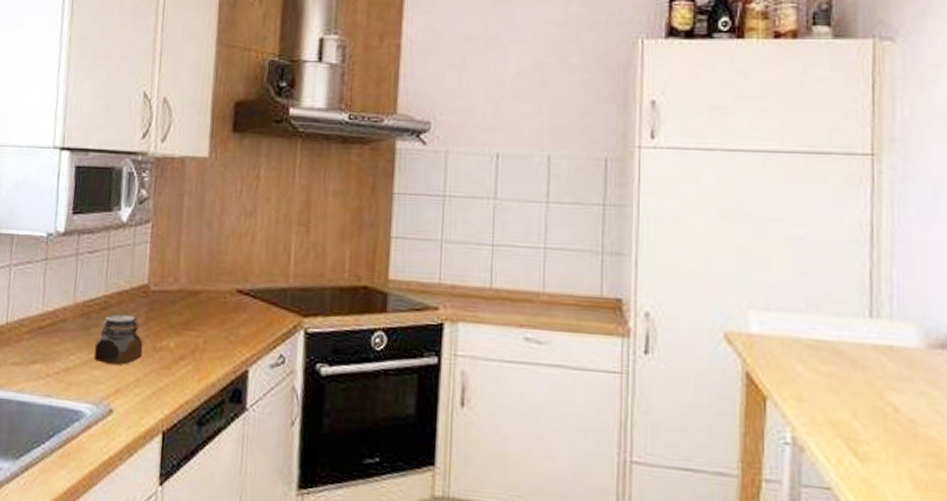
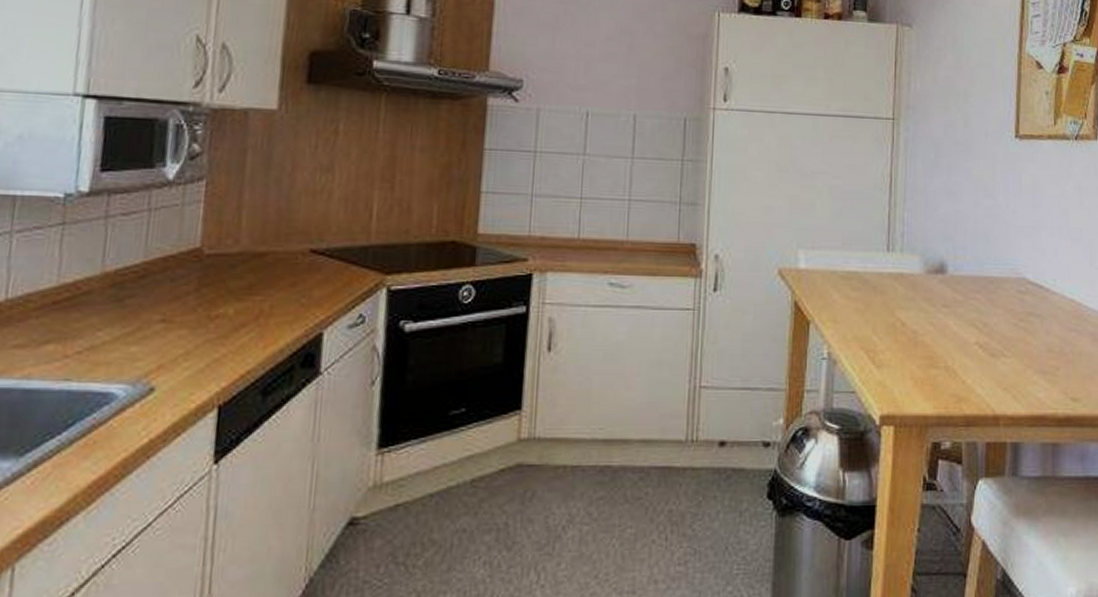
jar: present [93,314,143,365] -> none [128,282,195,338]

